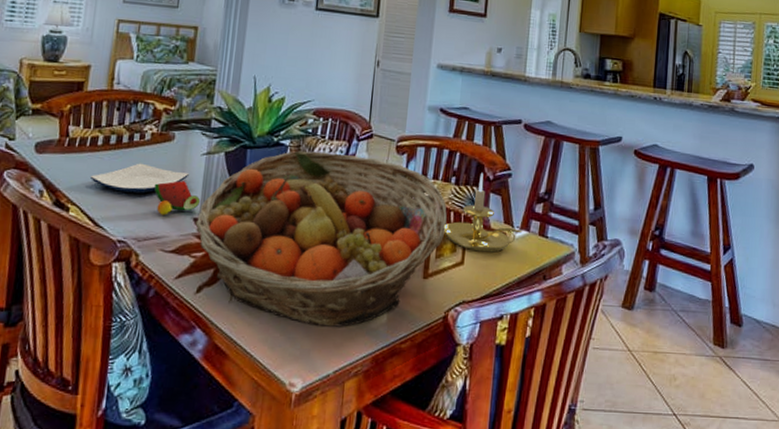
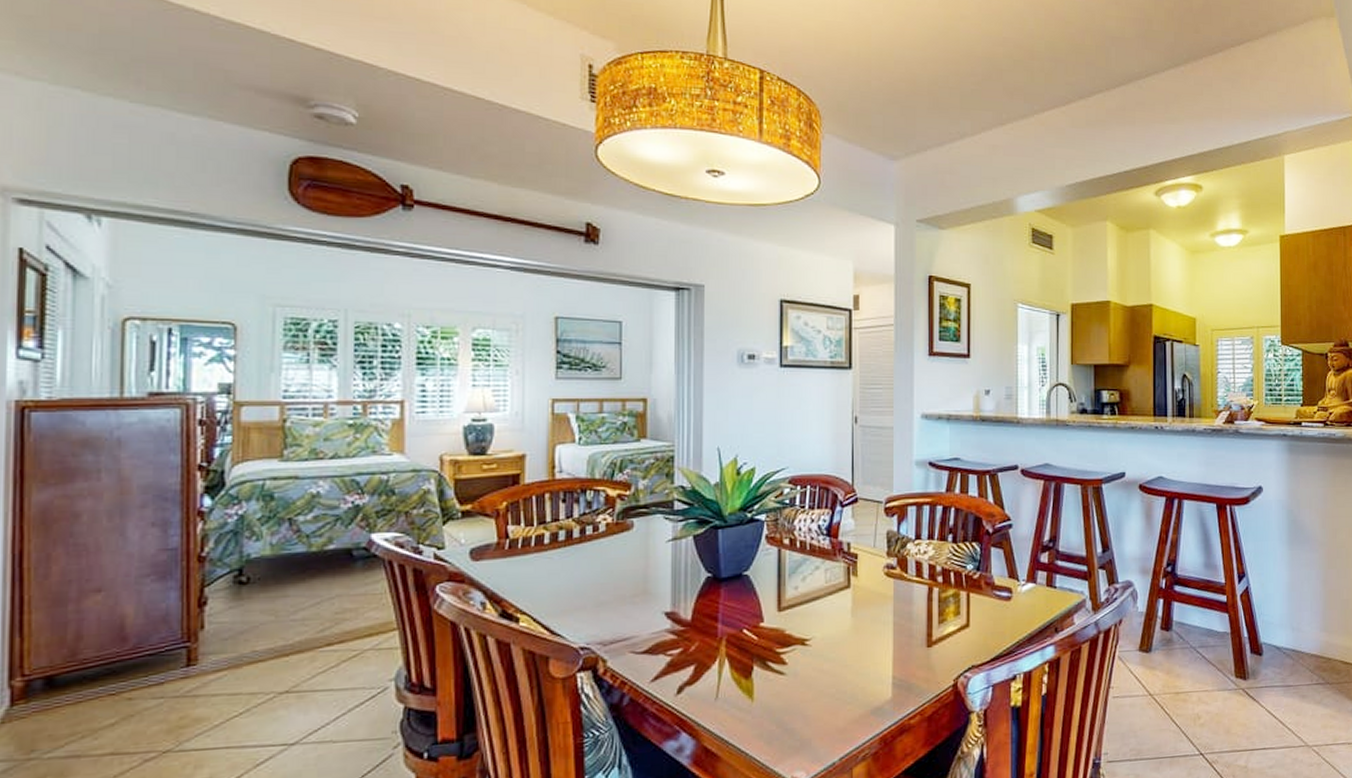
plate: present [91,163,190,194] -> none [540,558,655,593]
watermelon: present [154,181,201,216] -> none [615,573,671,614]
fruit basket: present [195,150,447,327] -> none [668,523,947,713]
candle holder: present [444,172,522,253] -> none [945,526,1028,612]

